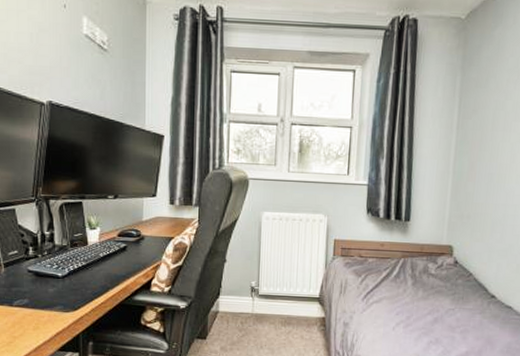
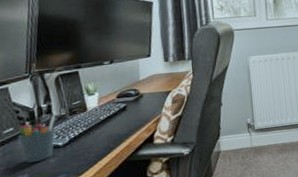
pen holder: none [21,243,58,289] -> present [17,114,56,164]

